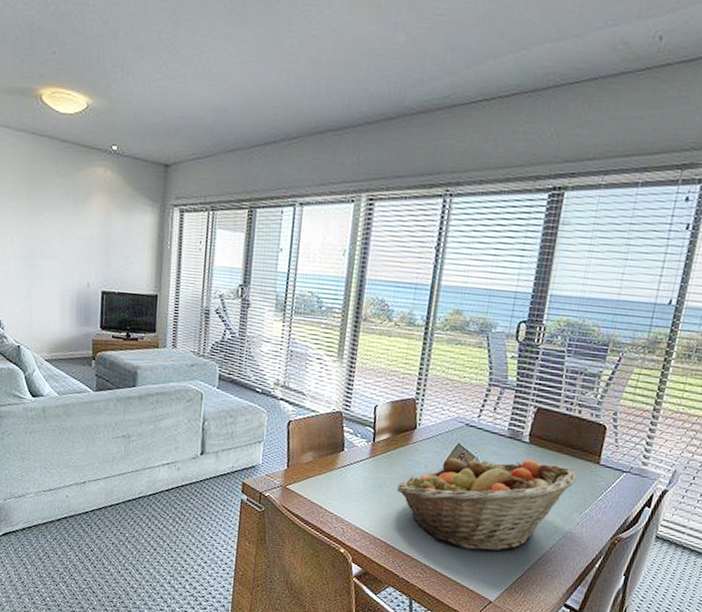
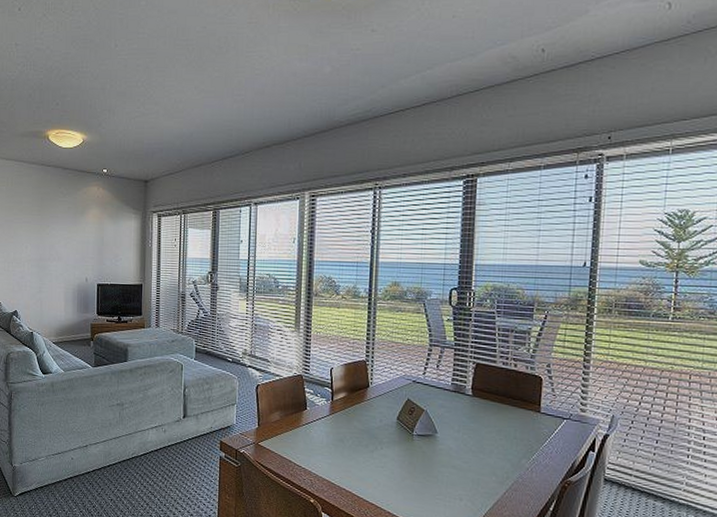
fruit basket: present [397,457,577,552] -> none [357,410,521,498]

